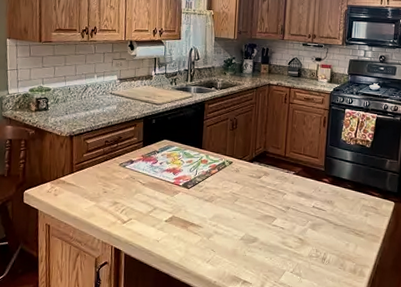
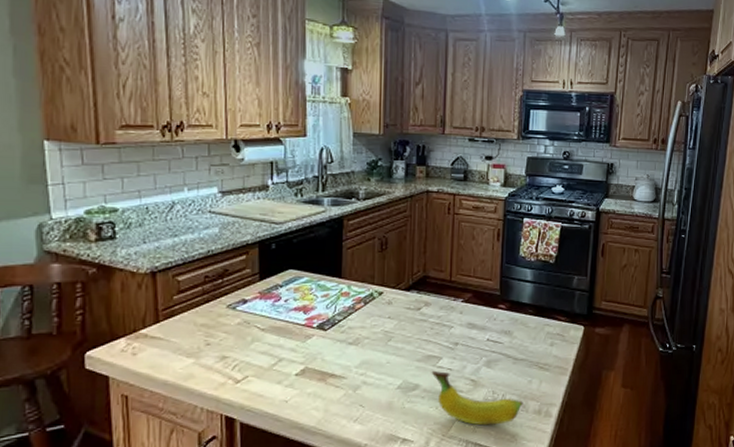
fruit: none [267,229,341,278] -> present [431,371,523,426]

